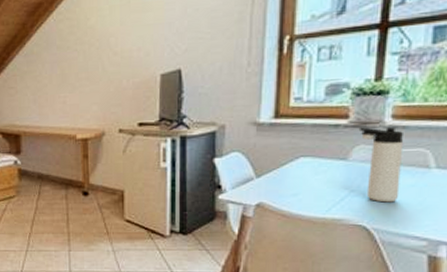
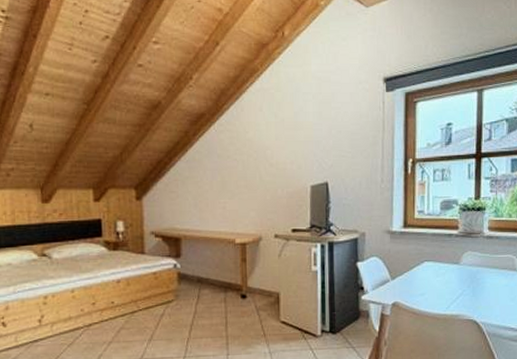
thermos bottle: present [358,127,403,203] -> none [466,237,498,300]

